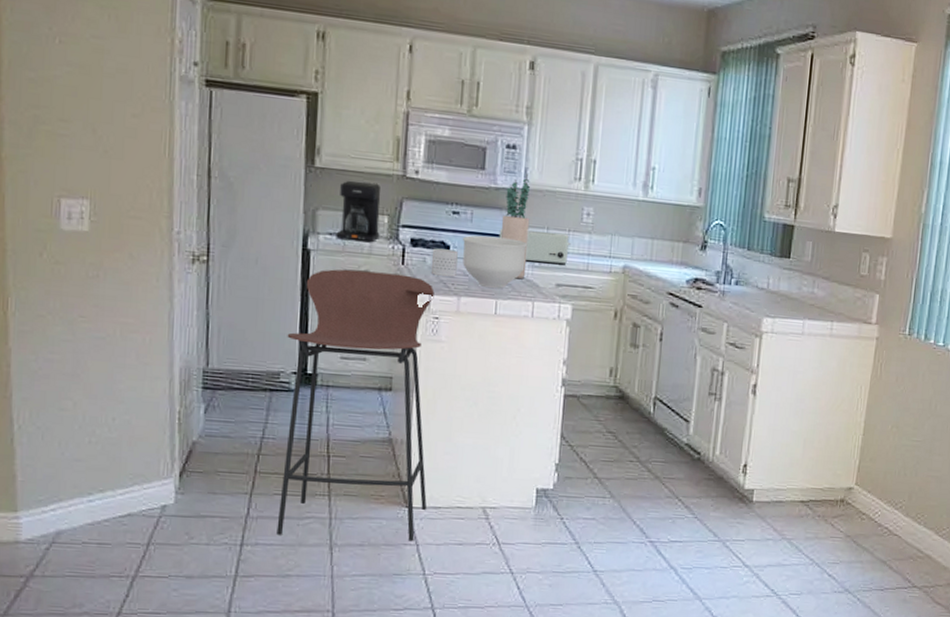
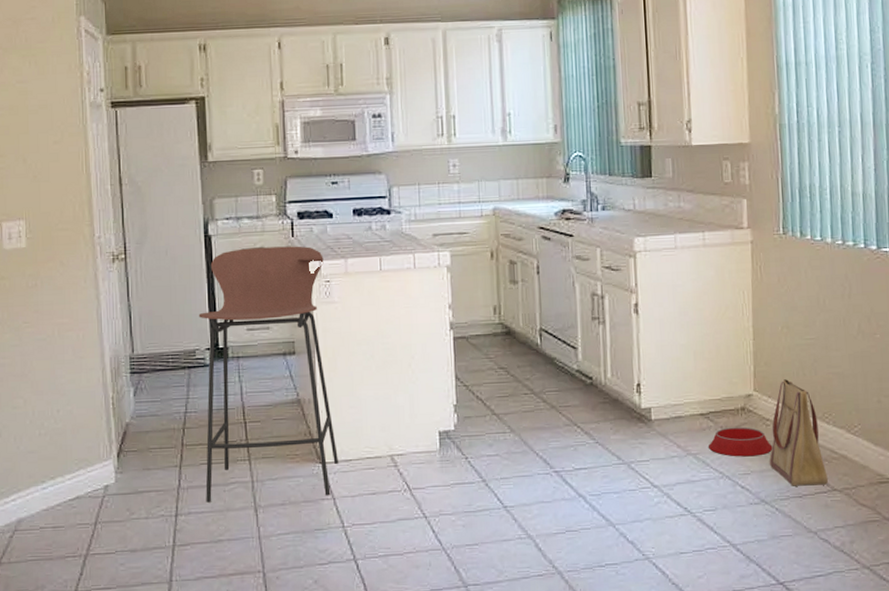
coffee maker: present [336,180,381,243] -> none [231,168,270,222]
mug: present [431,248,458,277] -> none [317,217,341,242]
bowl: present [463,235,527,289] -> none [343,198,402,248]
toaster: present [499,228,571,267] -> none [375,186,442,219]
vase: present [500,174,530,280] -> none [376,138,404,235]
pet bowl: none [804,517,864,547] -> present [709,427,773,457]
shopping bag: none [858,477,911,581] -> present [769,379,828,486]

